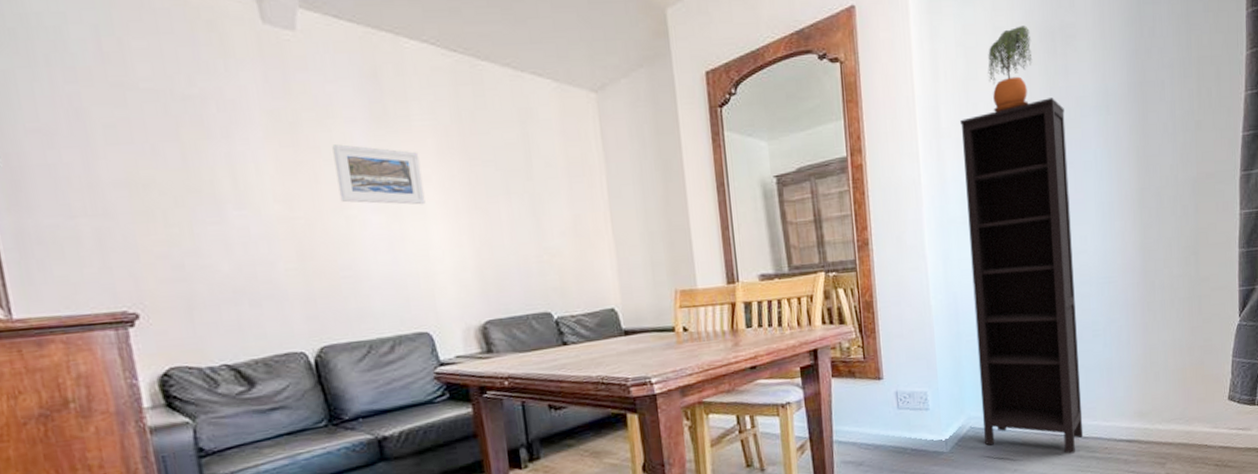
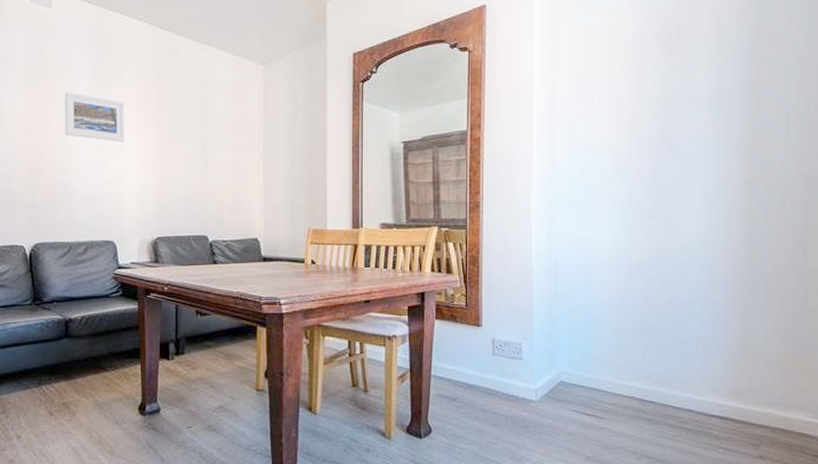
bookcase: present [960,98,1084,454] -> none [573,92,676,421]
potted plant: present [988,25,1033,113] -> none [603,28,648,102]

